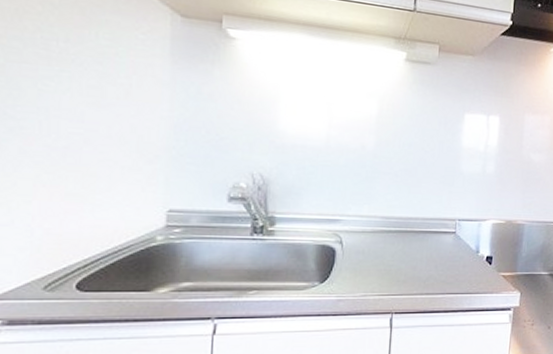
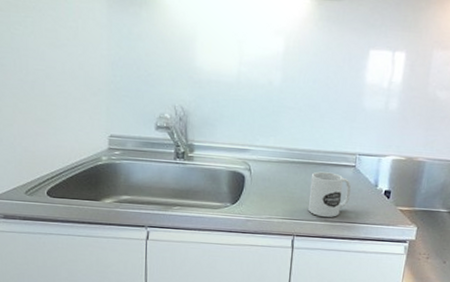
mug: none [408,240,453,289] -> present [308,171,352,217]

